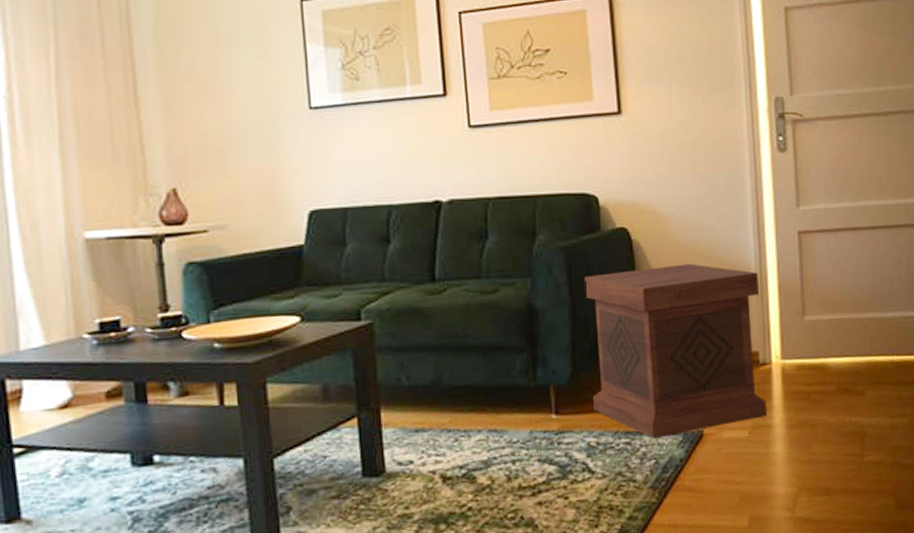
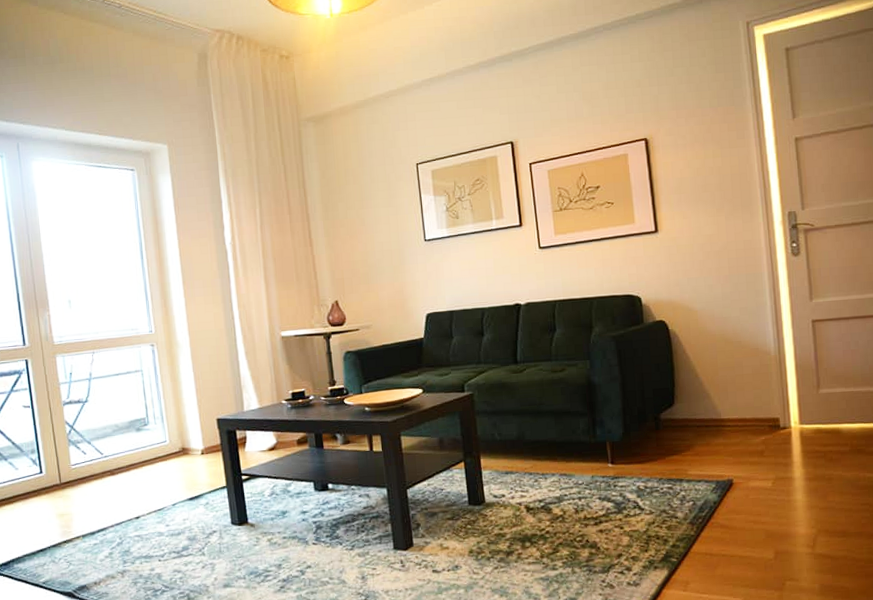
side table: present [585,263,767,438] -> none [632,347,788,485]

